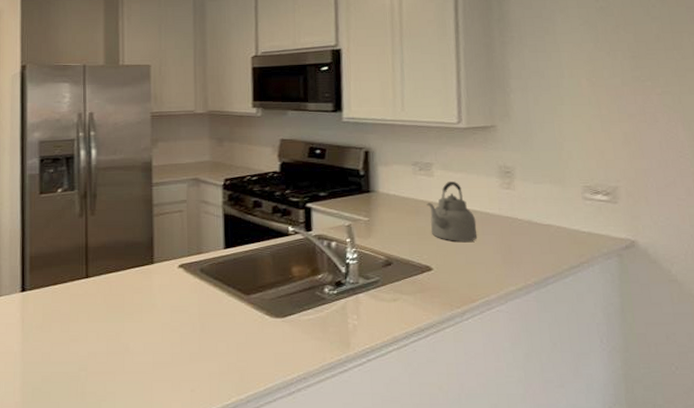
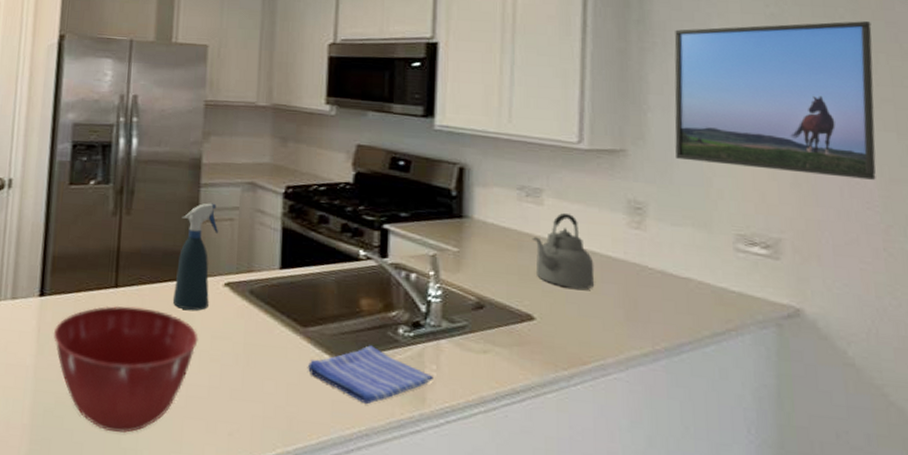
mixing bowl: none [35,293,160,400] -> present [53,305,198,433]
spray bottle: none [136,199,170,291] -> present [172,203,218,311]
dish towel: none [252,304,355,354] -> present [307,345,433,405]
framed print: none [528,8,686,134] -> present [674,21,876,180]

